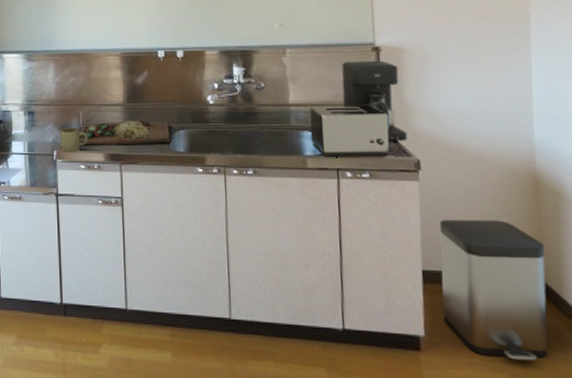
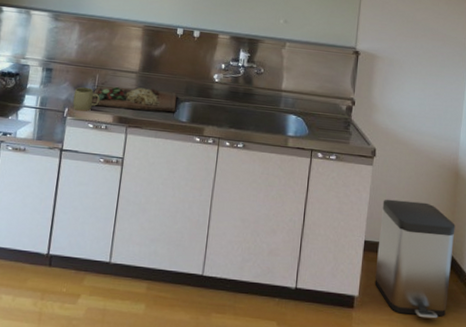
toaster: present [310,105,390,158] -> none [294,94,357,143]
coffee maker: present [341,60,407,141] -> none [324,59,371,132]

